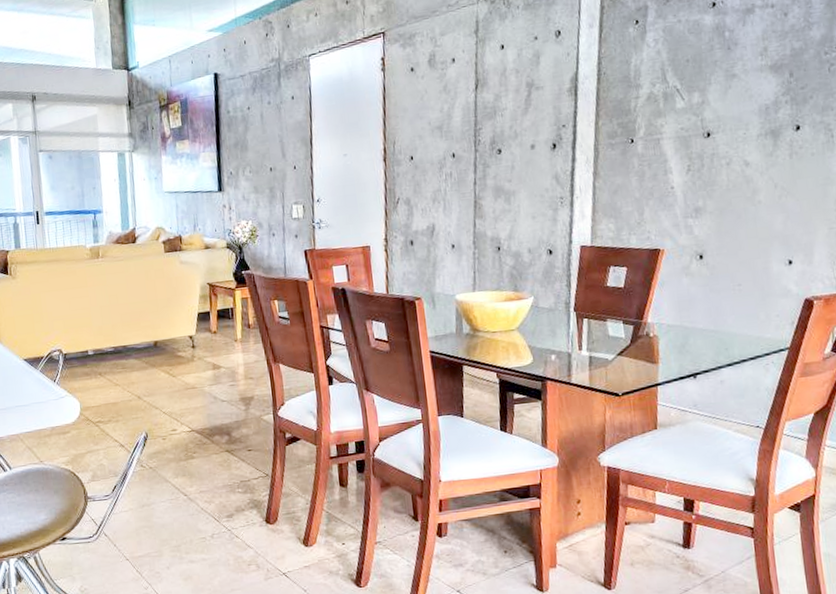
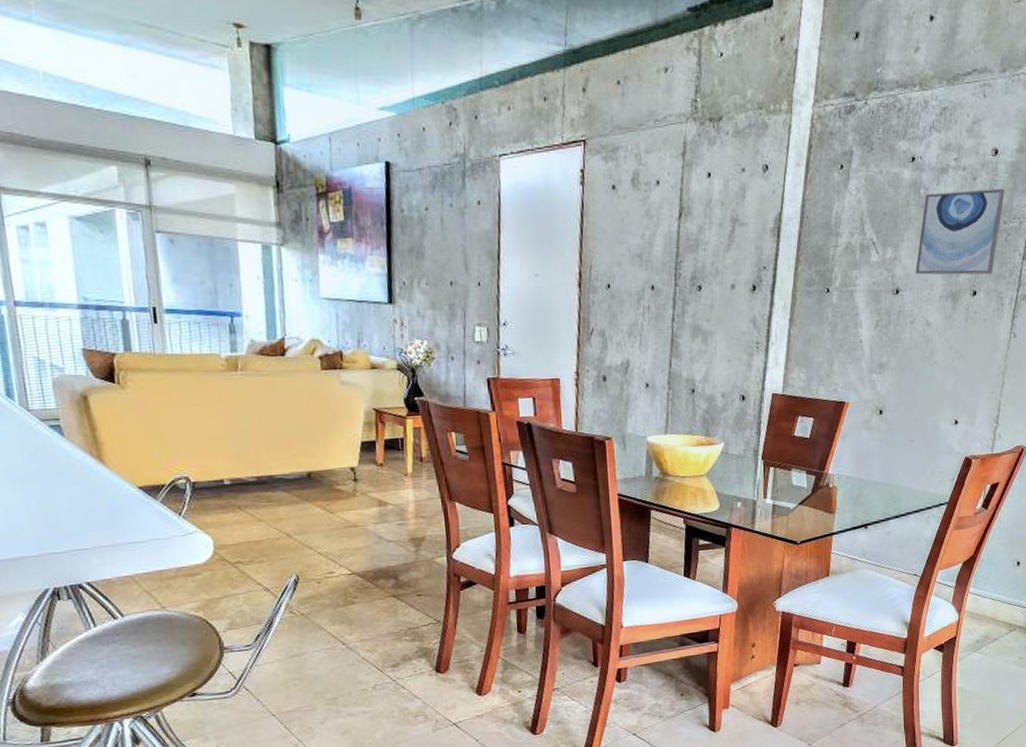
wall art: none [726,19,823,116] -> present [915,189,1005,275]

